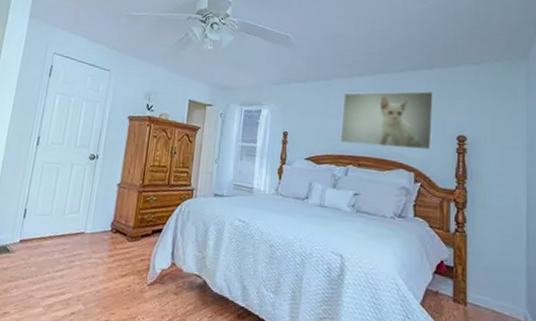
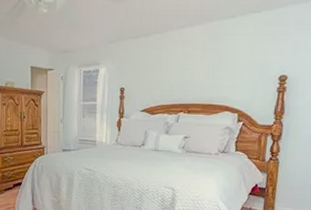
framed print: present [340,91,434,150] -> none [172,35,261,93]

